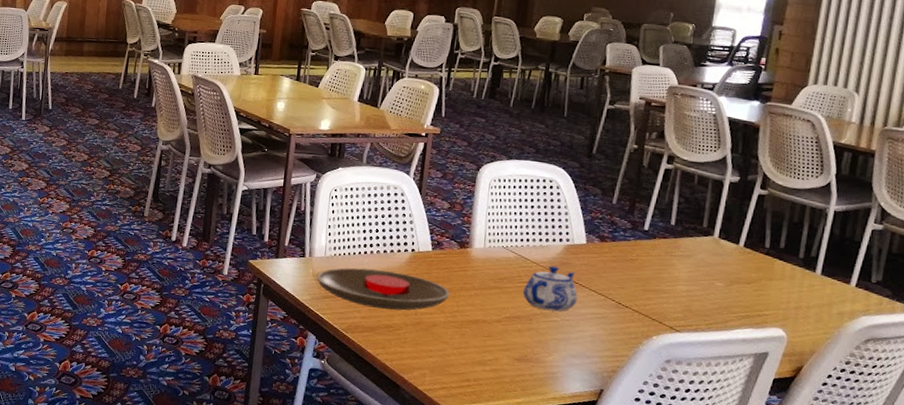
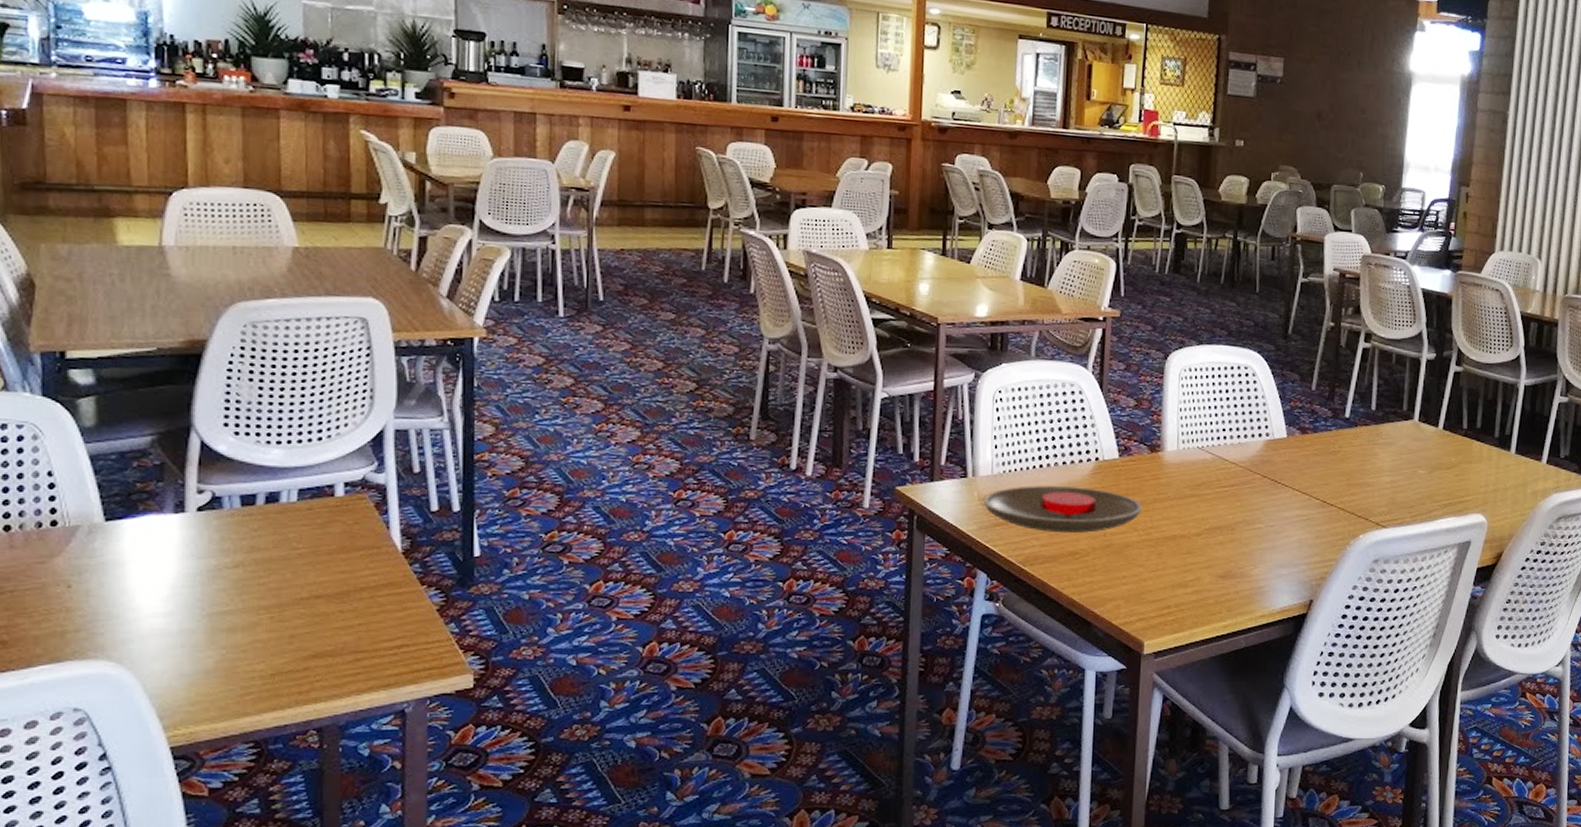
teapot: present [523,265,578,312] -> none [1223,465,1281,517]

